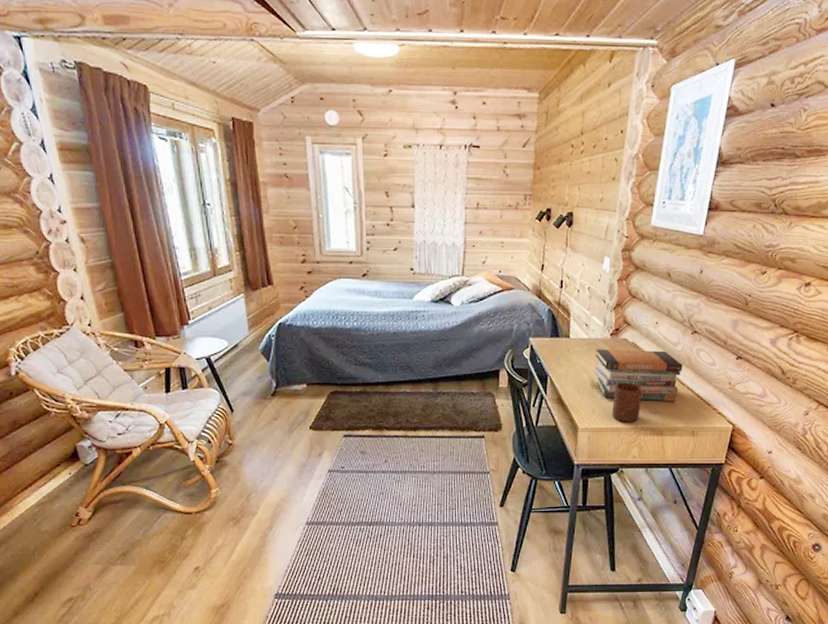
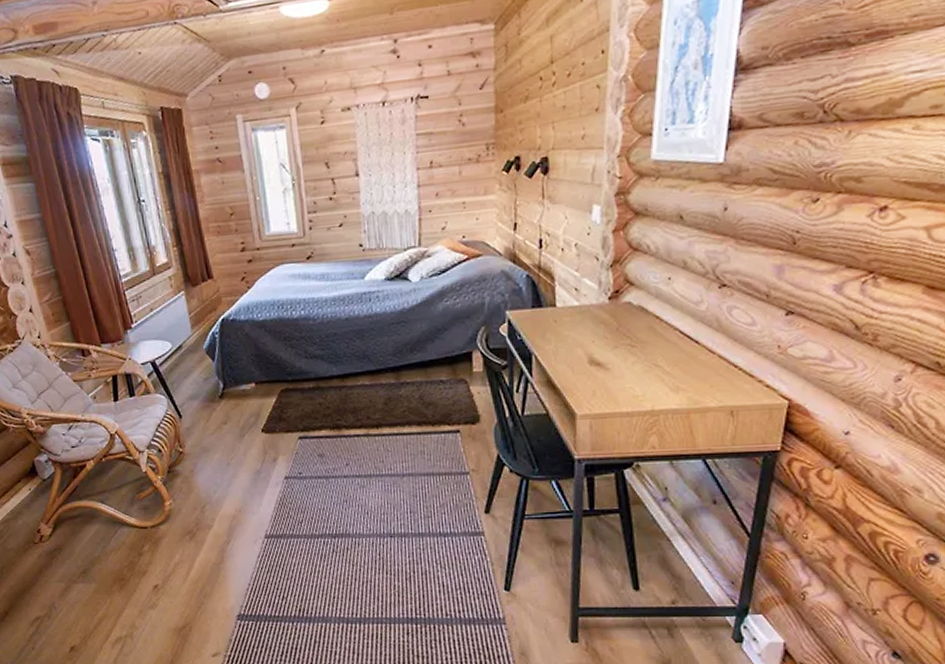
book stack: present [594,349,683,402] -> none [590,312,710,377]
cup: present [612,382,643,422] -> none [618,355,658,405]

